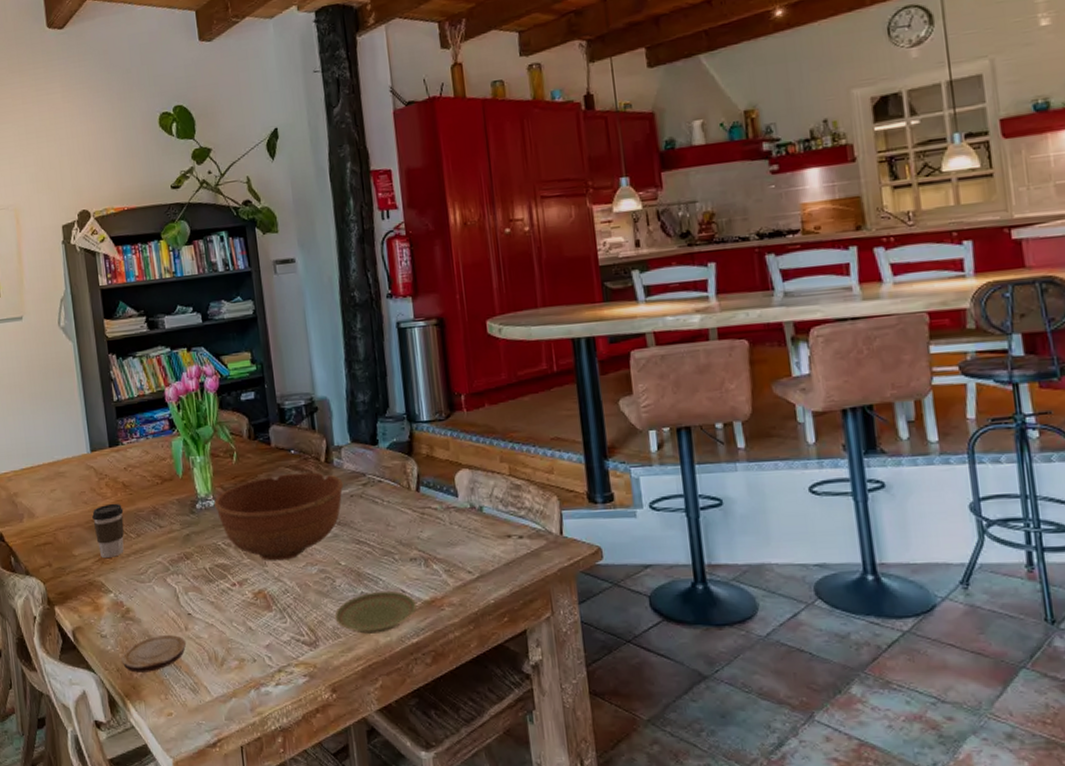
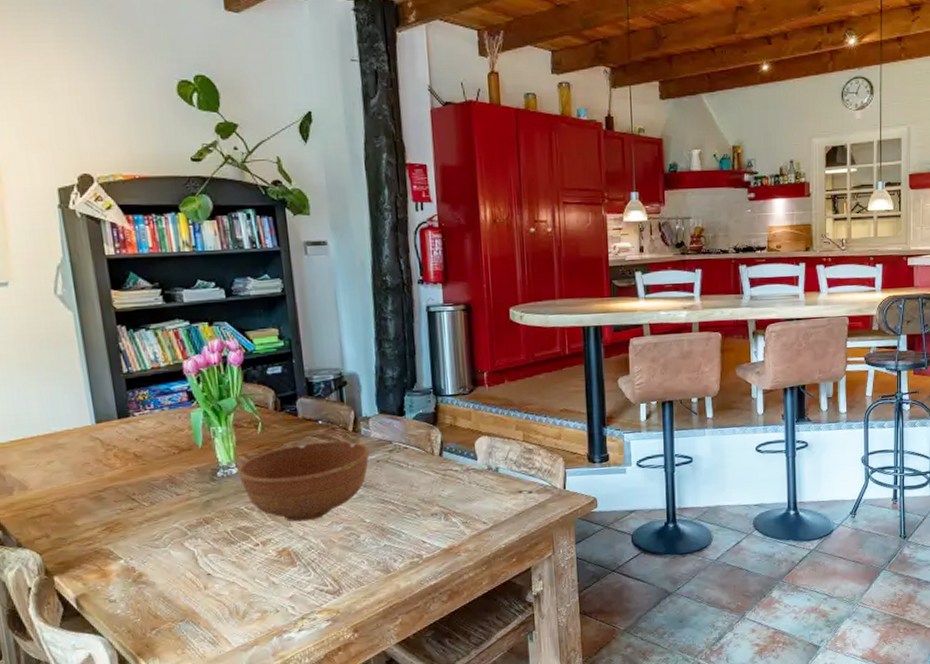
coffee cup: present [92,503,124,558] -> none [98,473,136,527]
wood slice: present [121,635,187,673] -> none [132,594,206,633]
plate: present [334,590,417,634] -> none [358,542,436,581]

